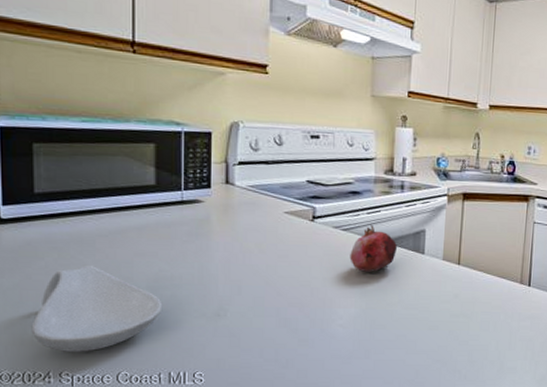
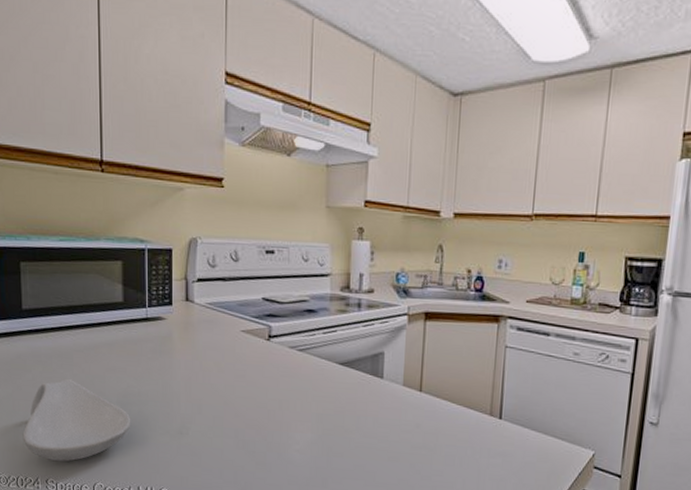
fruit: present [349,224,397,272] -> none [306,344,354,396]

